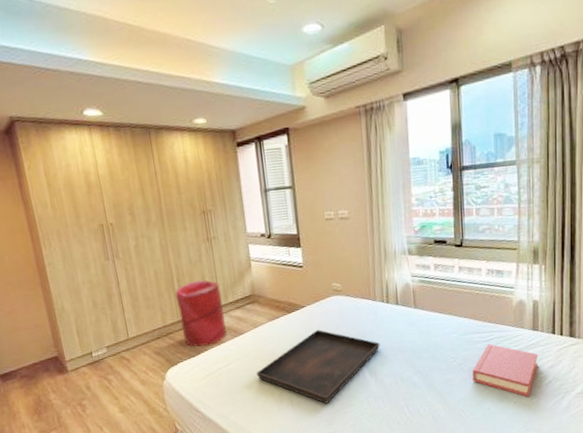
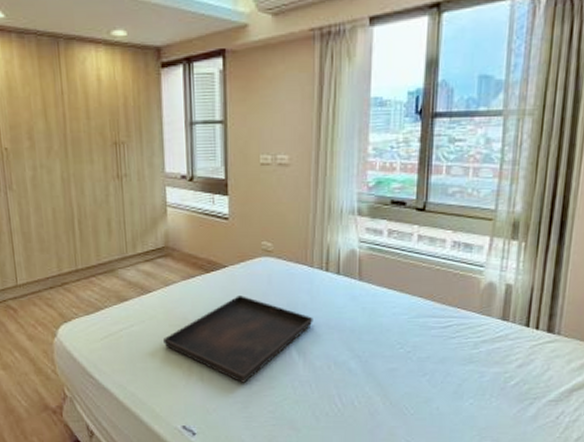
laundry hamper: present [175,280,228,348] -> none [74,224,133,303]
hardback book: present [472,344,538,397] -> none [422,331,506,399]

